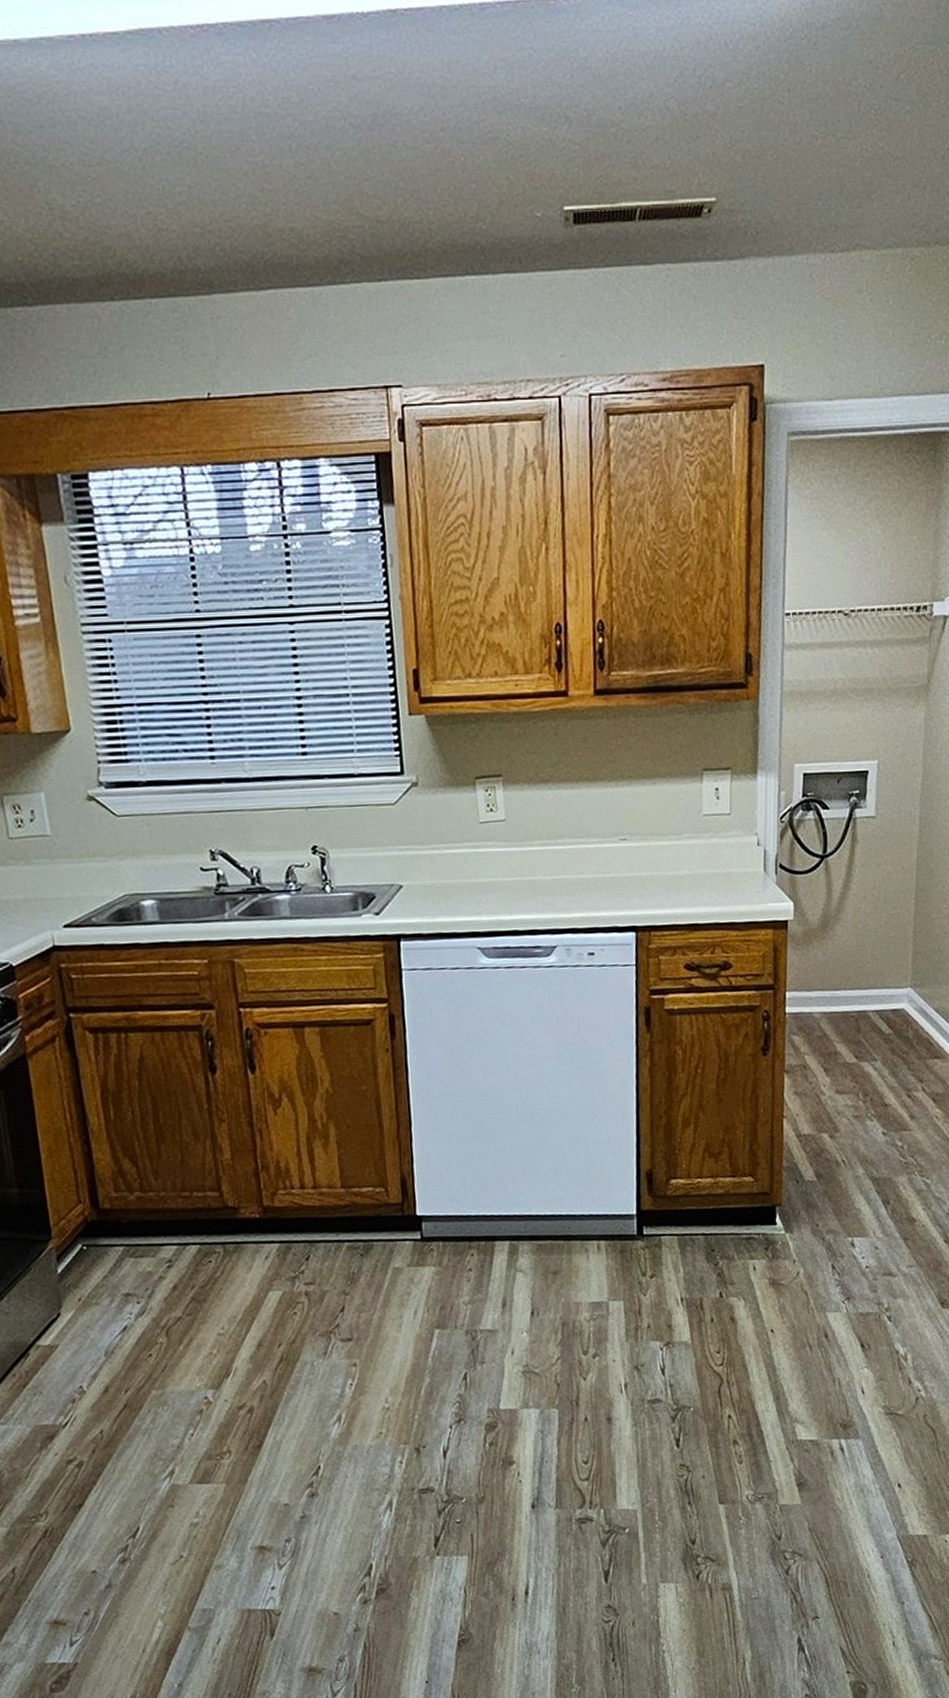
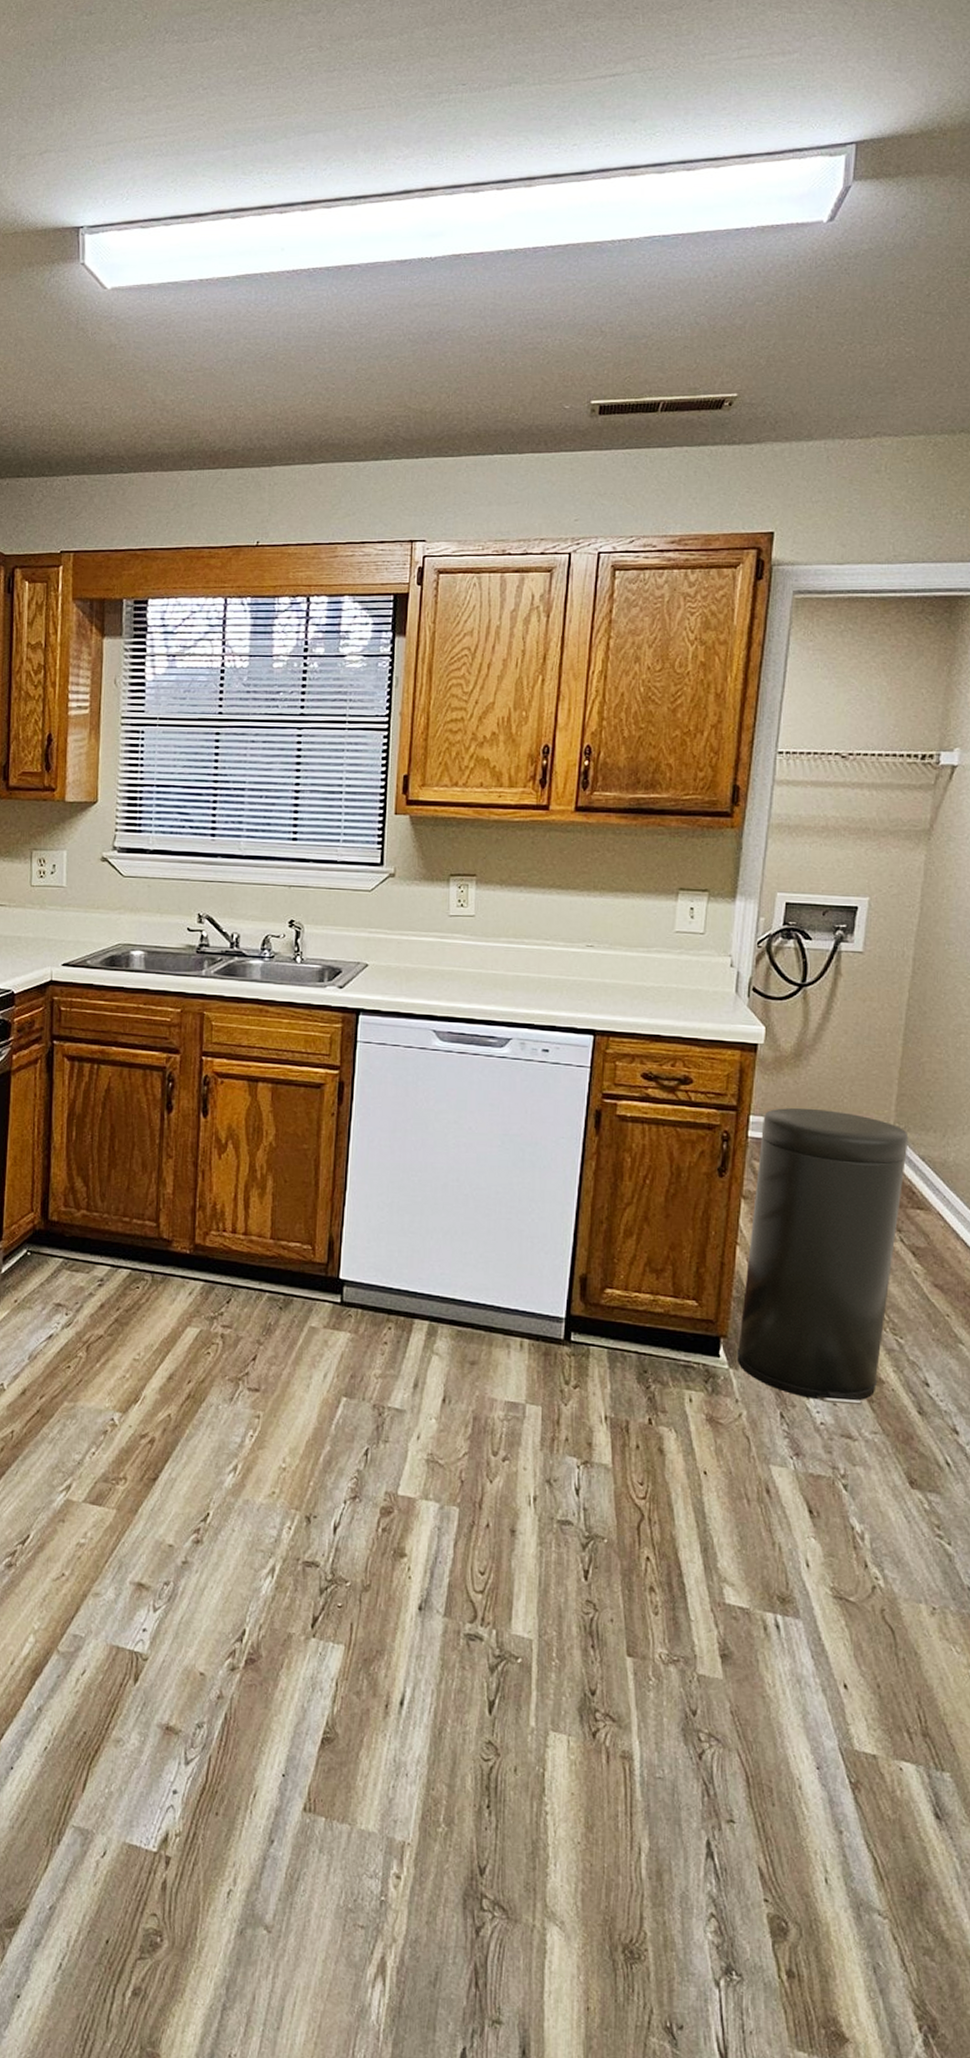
pedal bin: none [791,976,925,1249] -> present [737,1107,909,1406]

